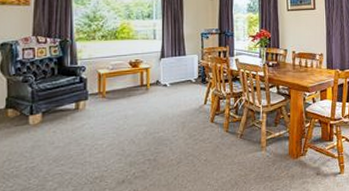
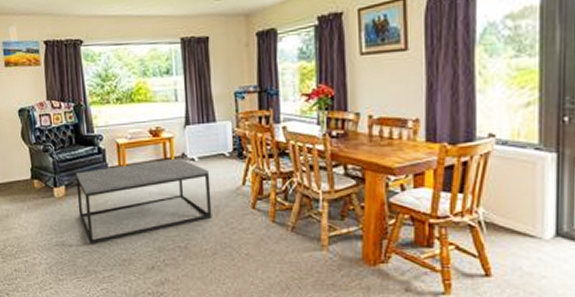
coffee table: none [53,84,179,166] -> present [75,158,212,244]

